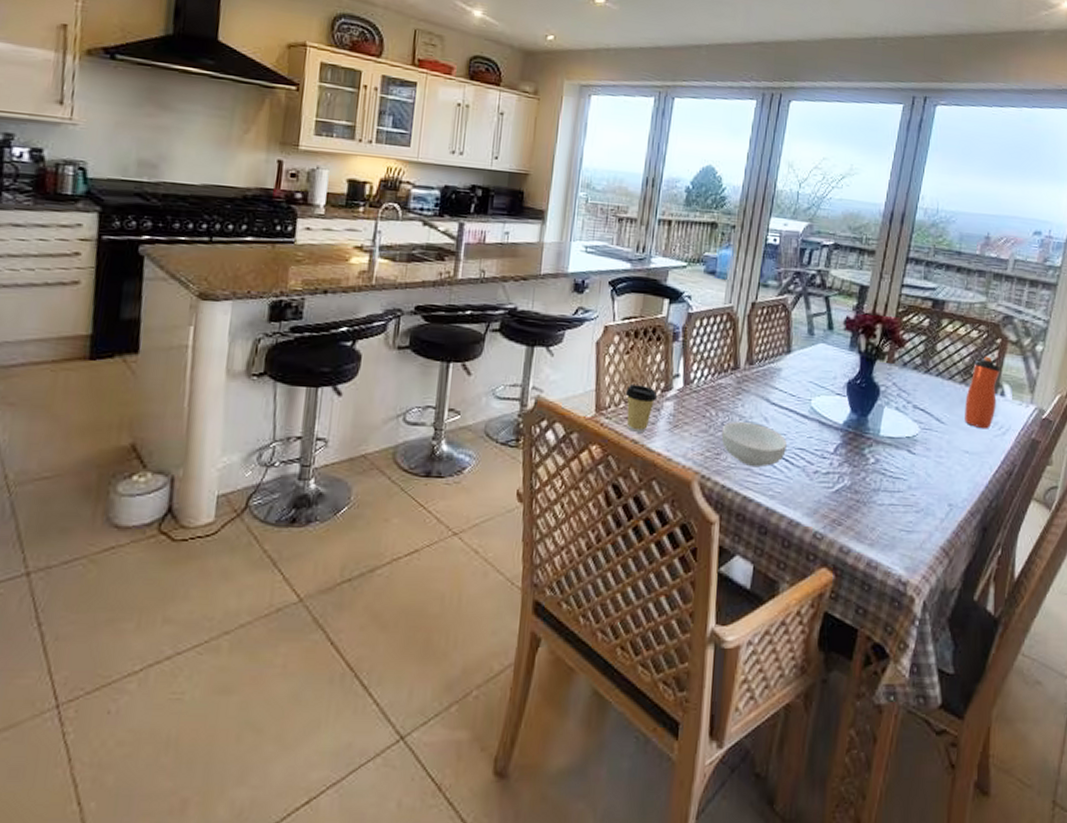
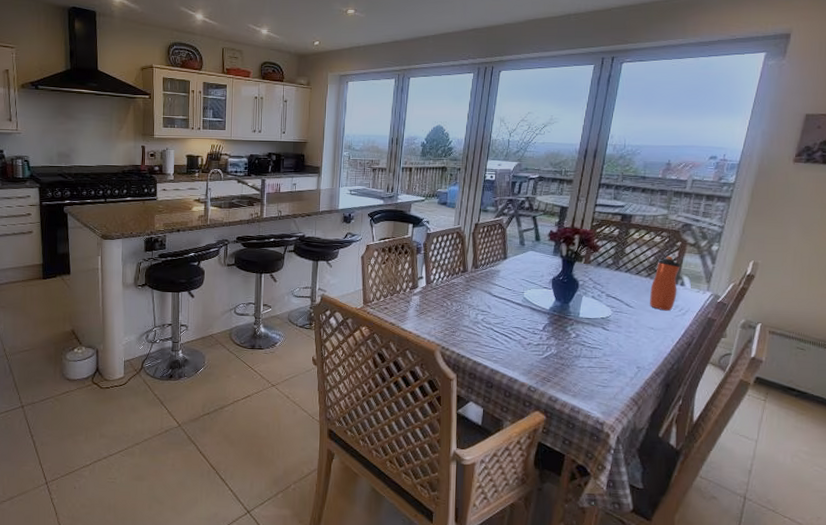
coffee cup: present [625,383,658,432] -> none [384,284,408,318]
cereal bowl: present [721,422,787,468] -> none [455,309,506,341]

